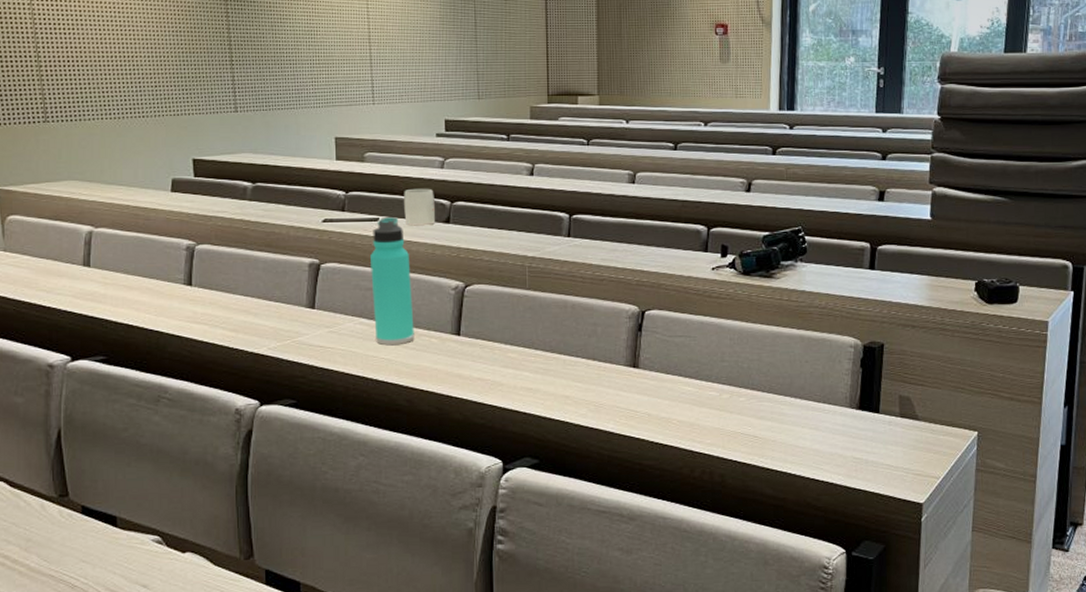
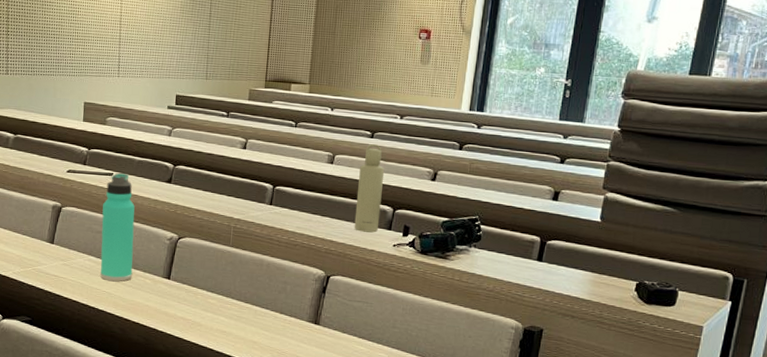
mug: present [403,188,436,226] -> none [134,151,161,184]
bottle: none [665,156,694,257] -> present [354,143,385,233]

